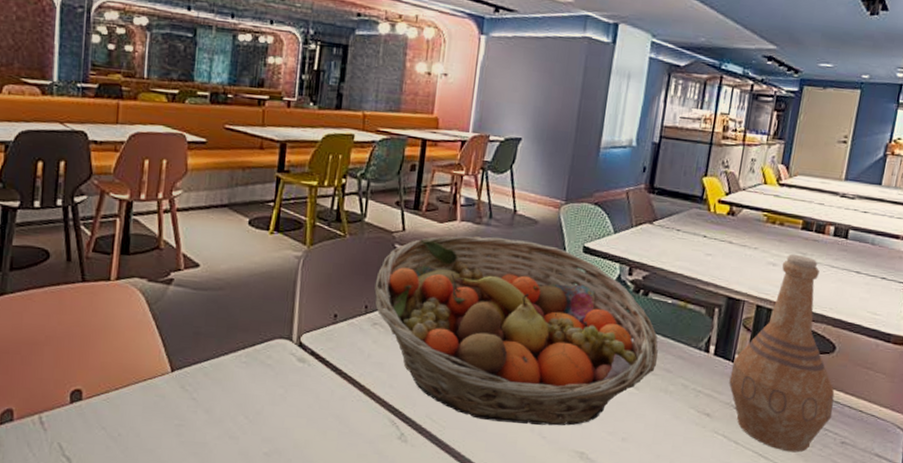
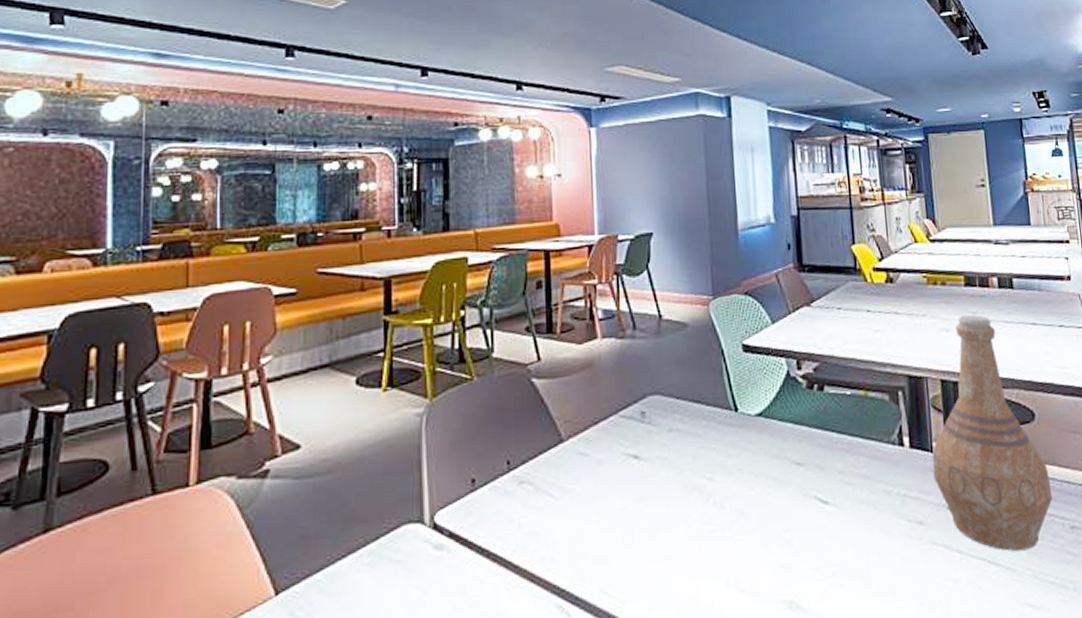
fruit basket: present [374,236,658,426] -> none [515,349,851,583]

